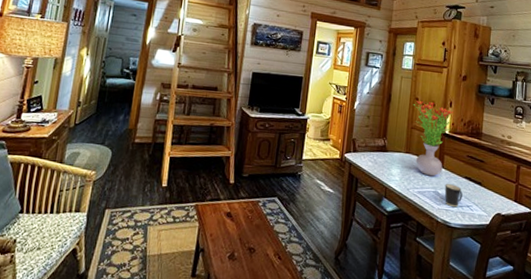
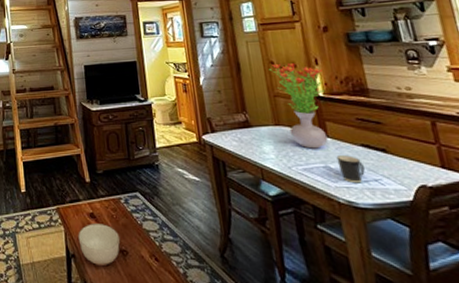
bowl: none [210,222,251,262] -> present [78,224,121,267]

